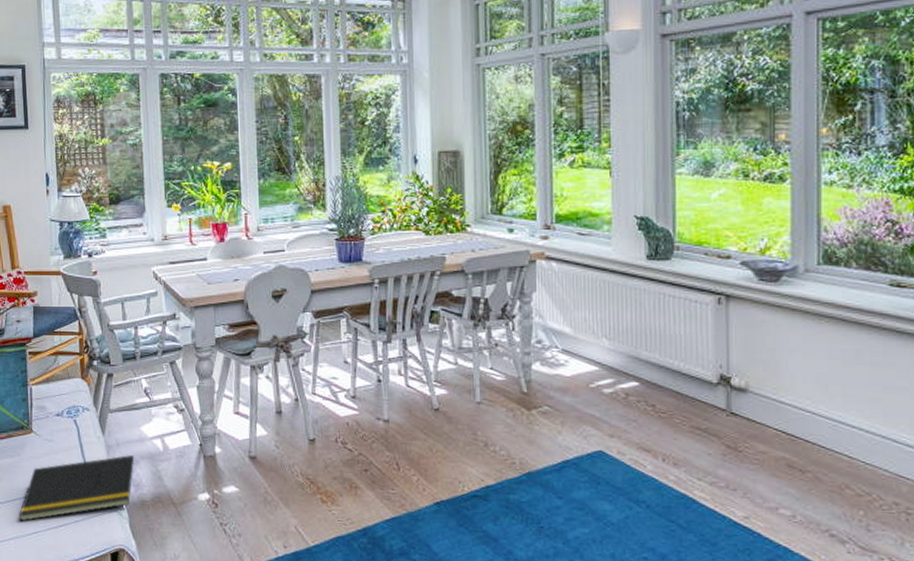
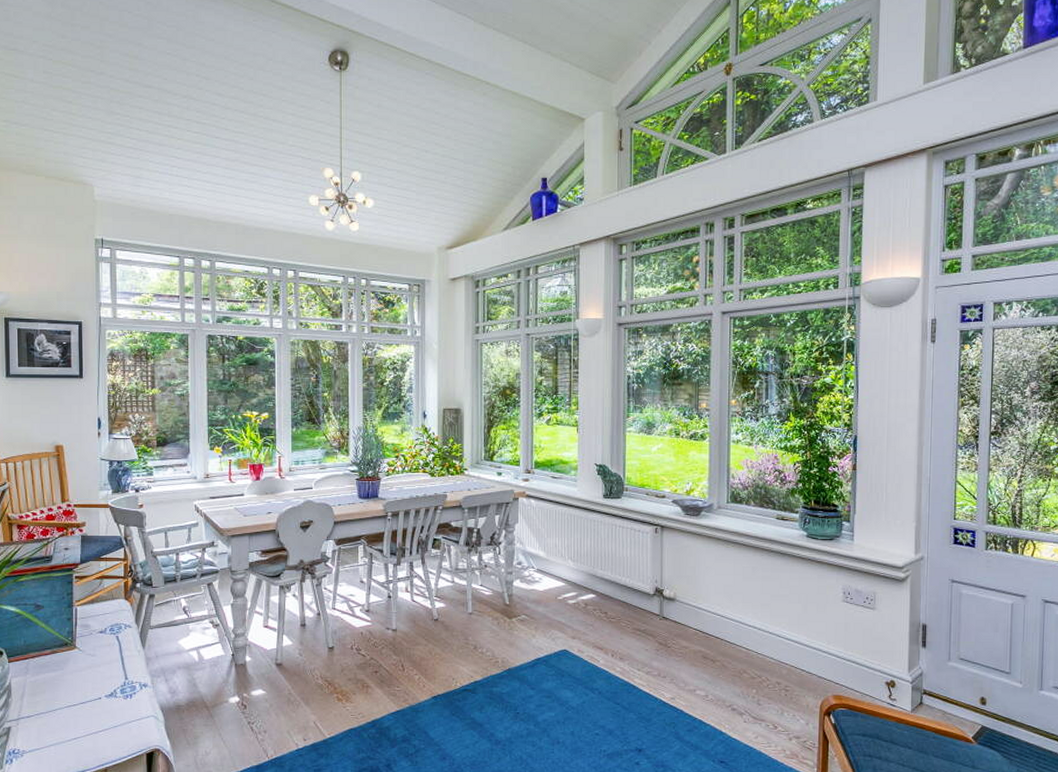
notepad: present [19,454,135,522] -> none [60,665,172,729]

